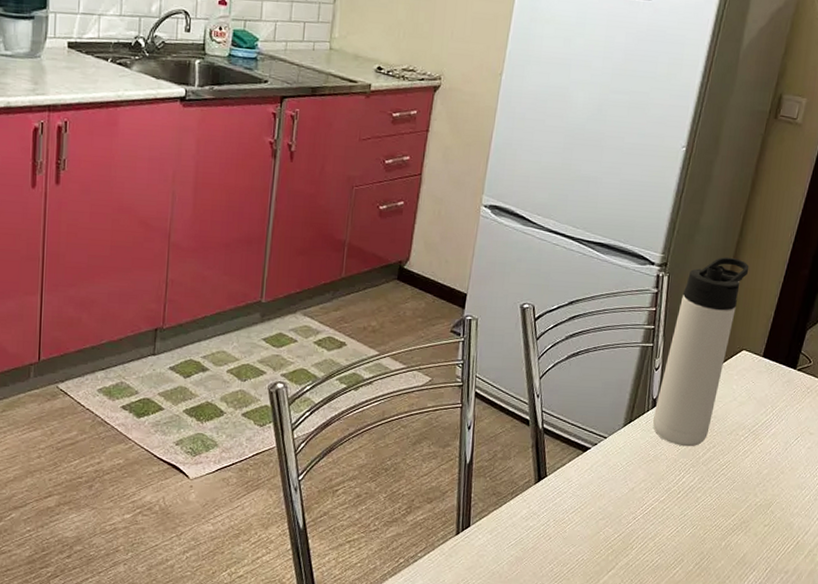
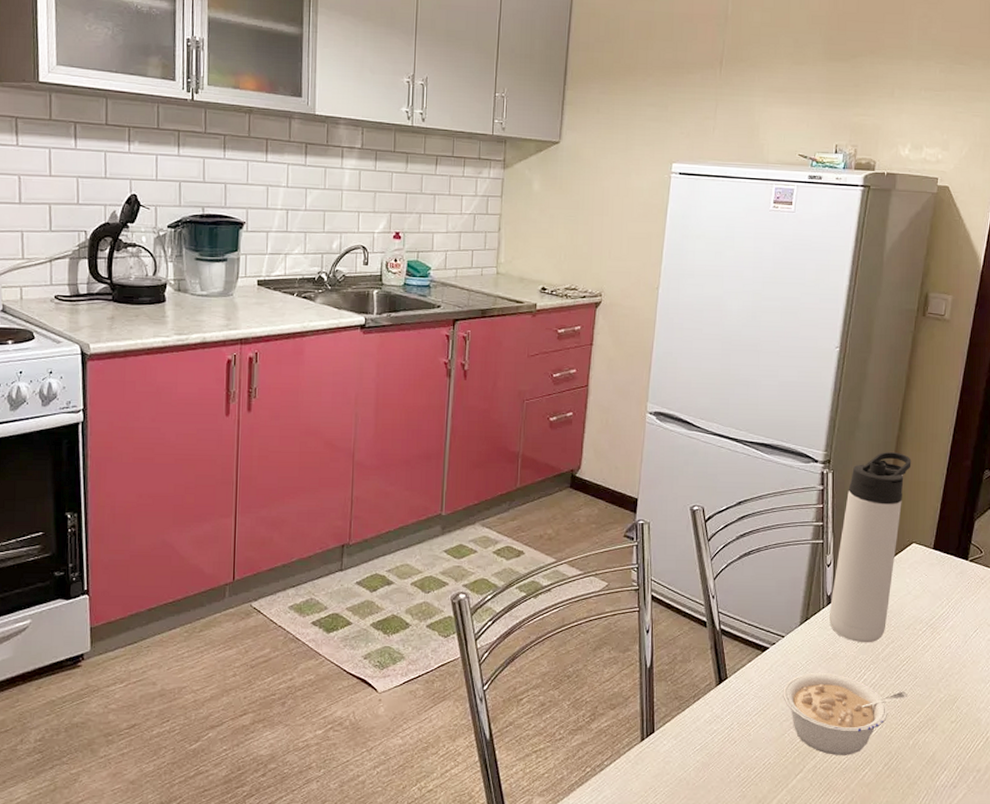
legume: none [601,474,725,554] -> present [783,673,908,755]

